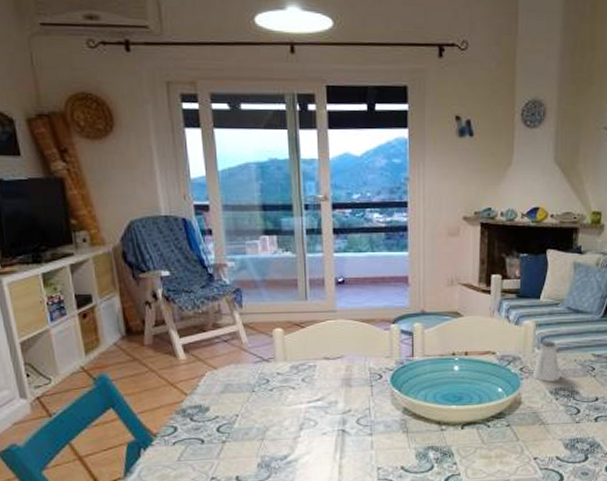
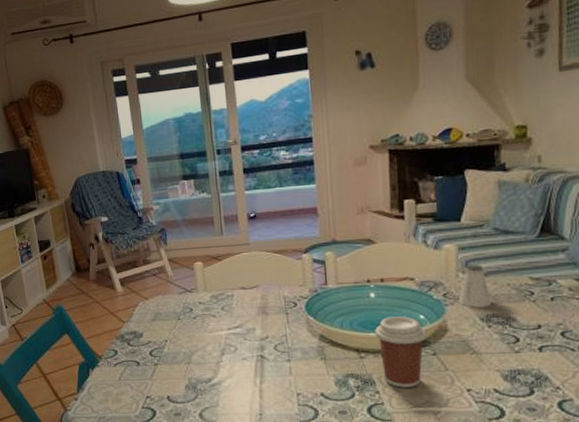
coffee cup: none [457,389,503,458] -> present [375,316,427,388]

